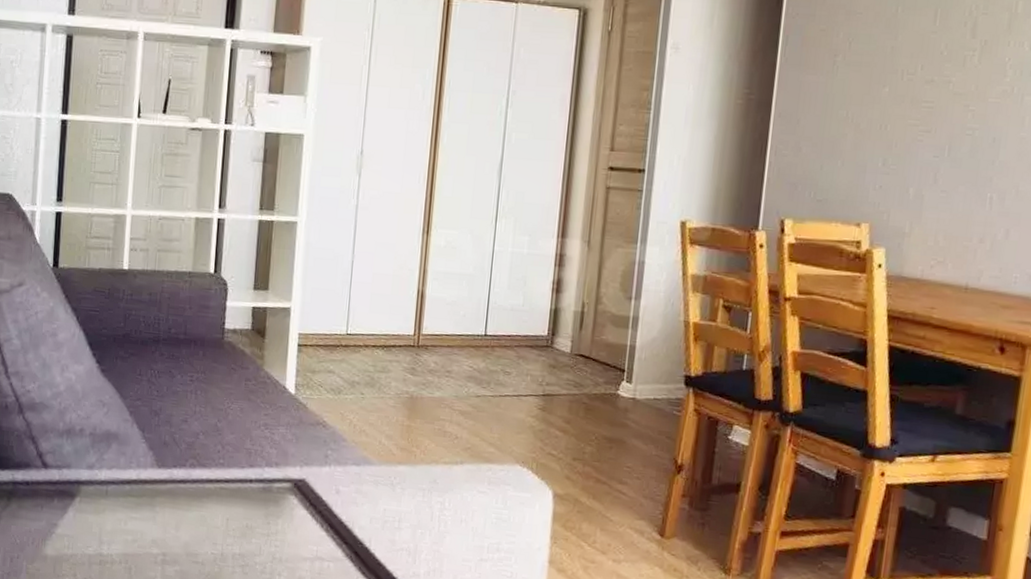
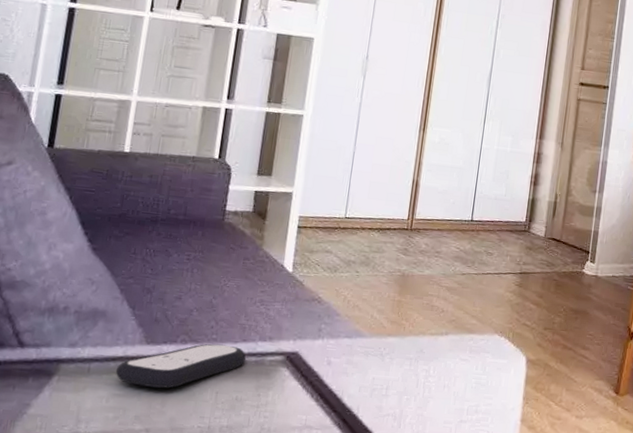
remote control: none [131,468,254,513] -> present [115,343,247,389]

